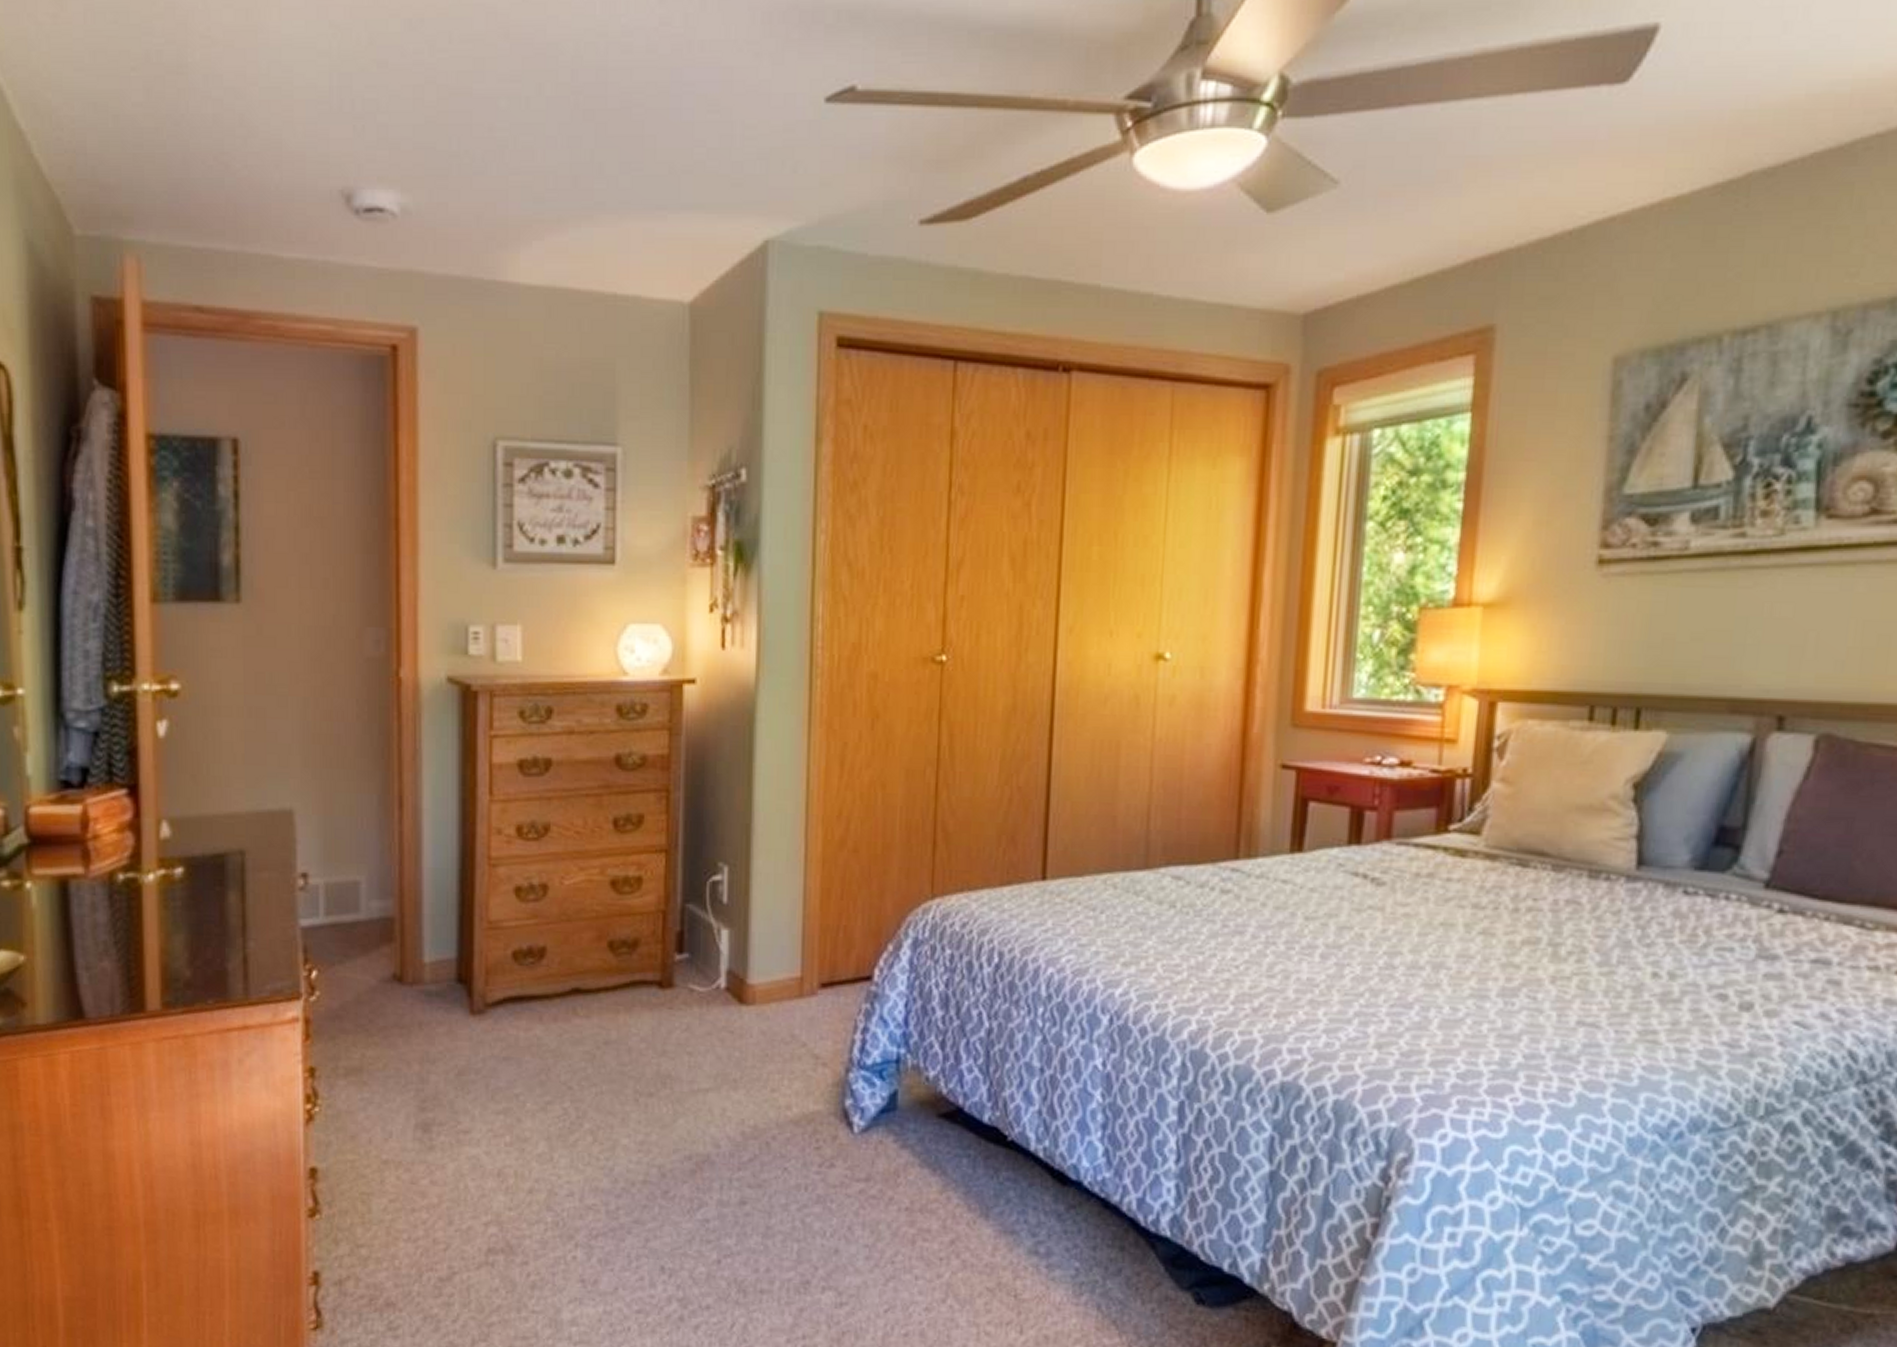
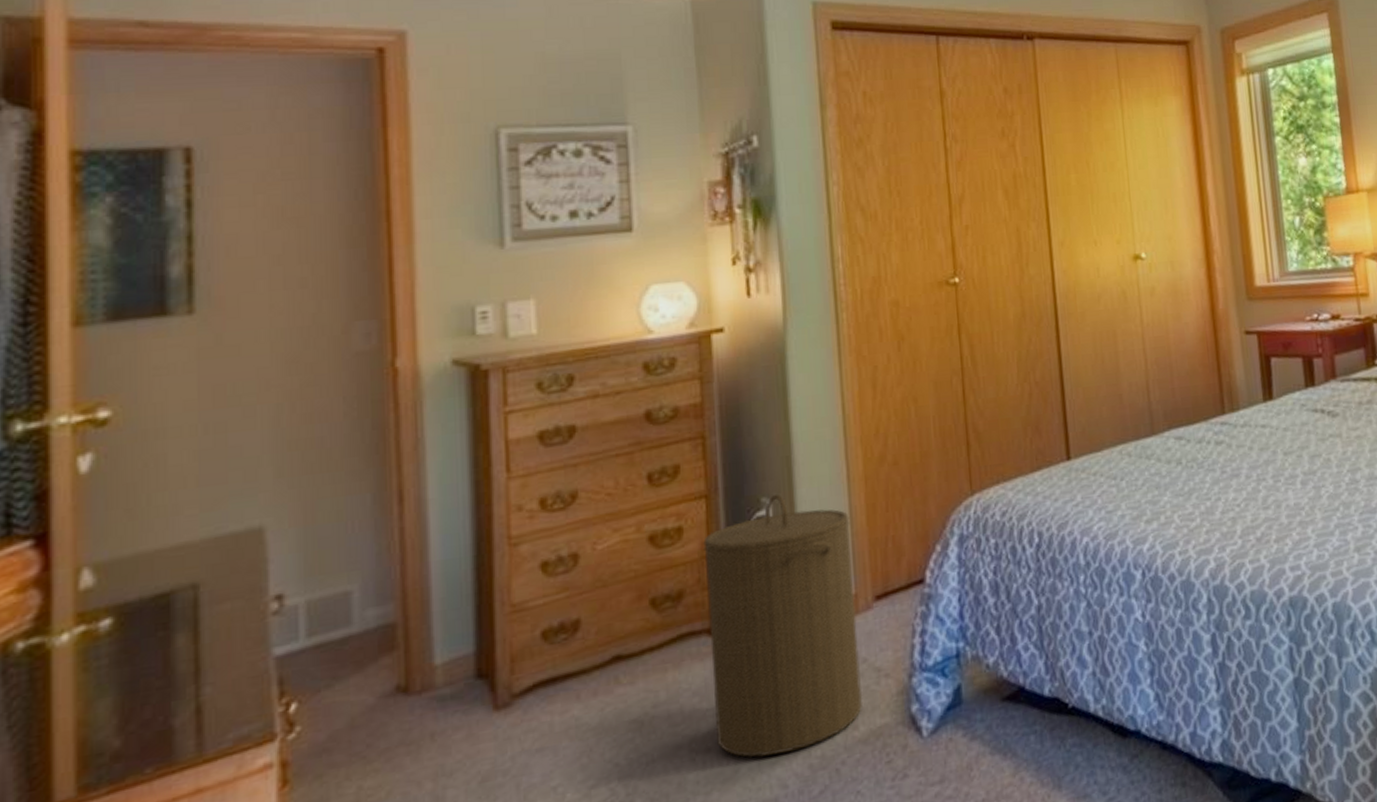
laundry hamper: none [658,860,803,1116] -> present [703,493,863,758]

